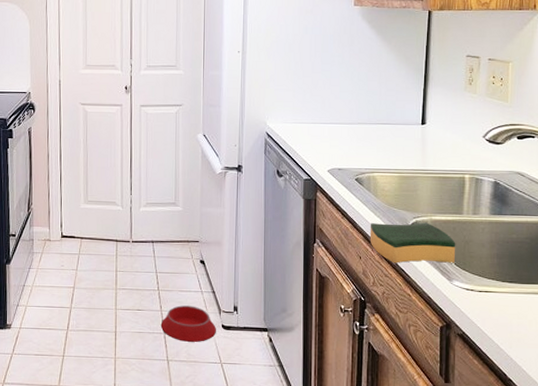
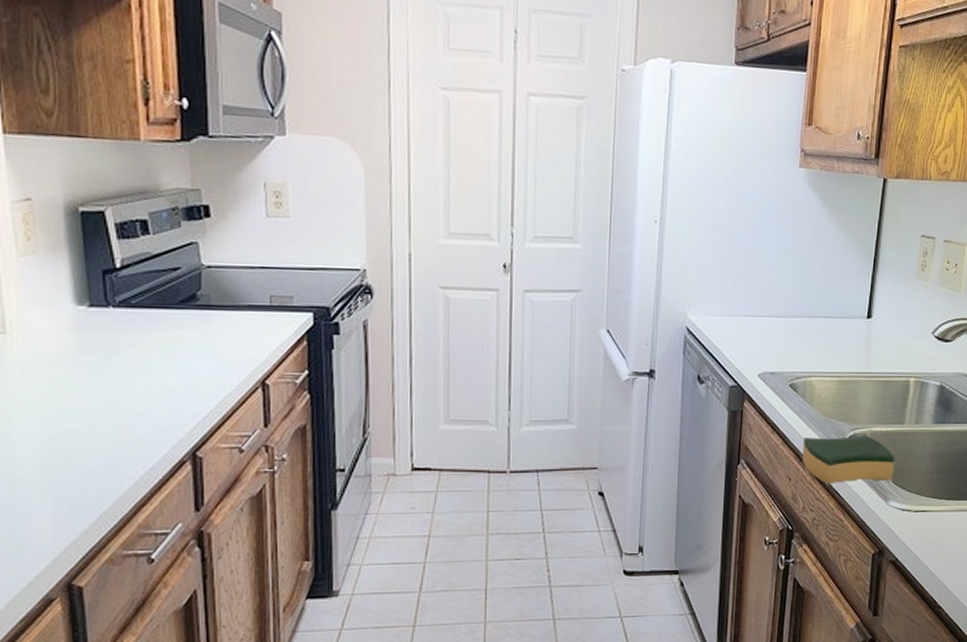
pet bowl: present [160,305,216,342] -> none [545,549,616,594]

